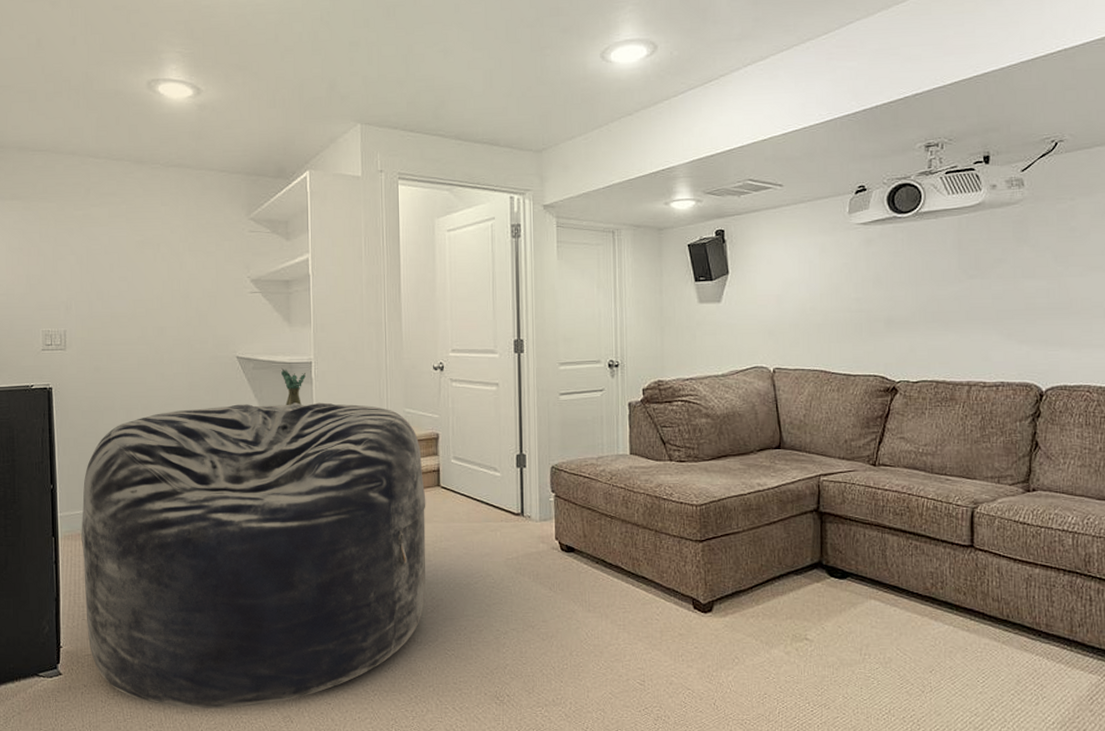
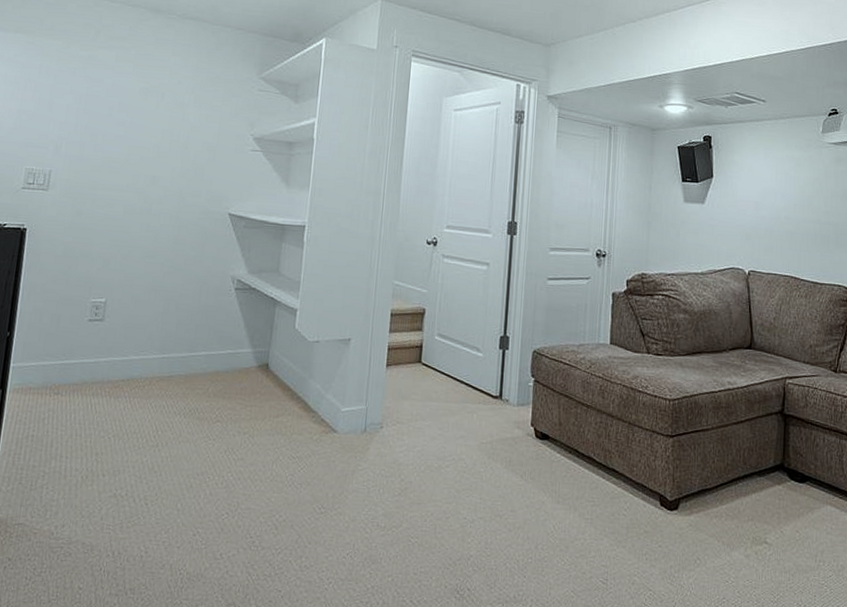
bean bag chair: present [81,402,426,710] -> none [22,262,406,593]
vase: present [281,367,306,406] -> none [273,228,298,269]

